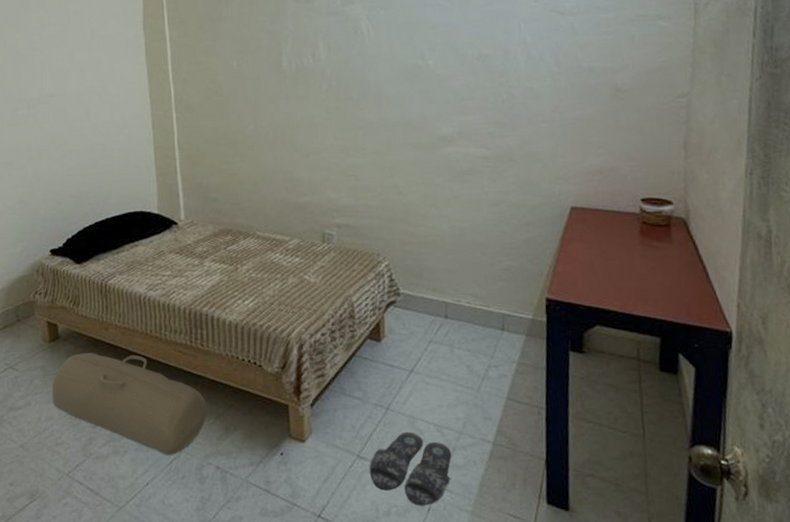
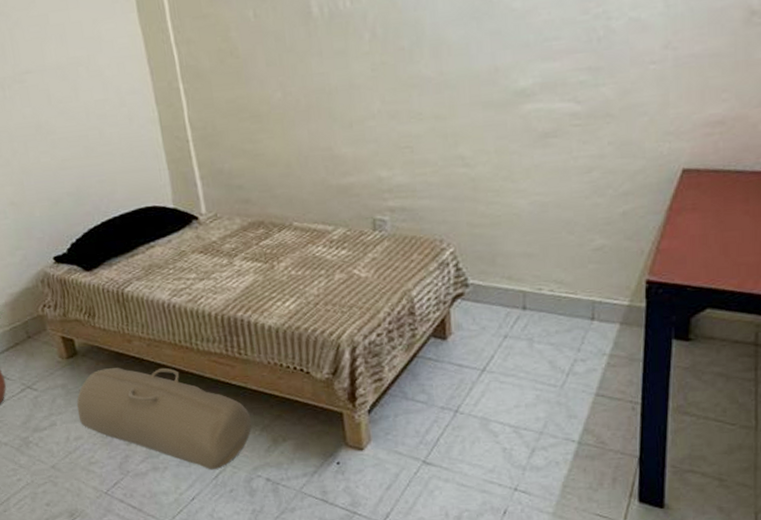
slippers: present [370,431,451,506] -> none [437,434,530,509]

